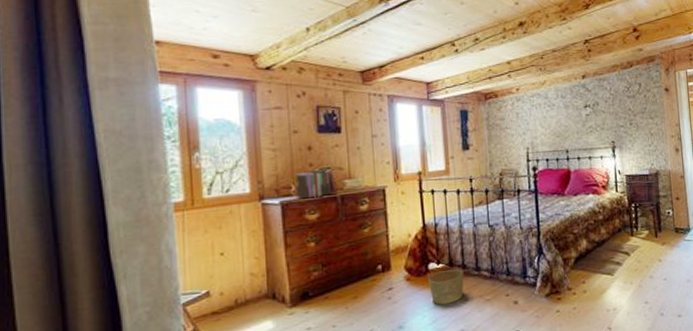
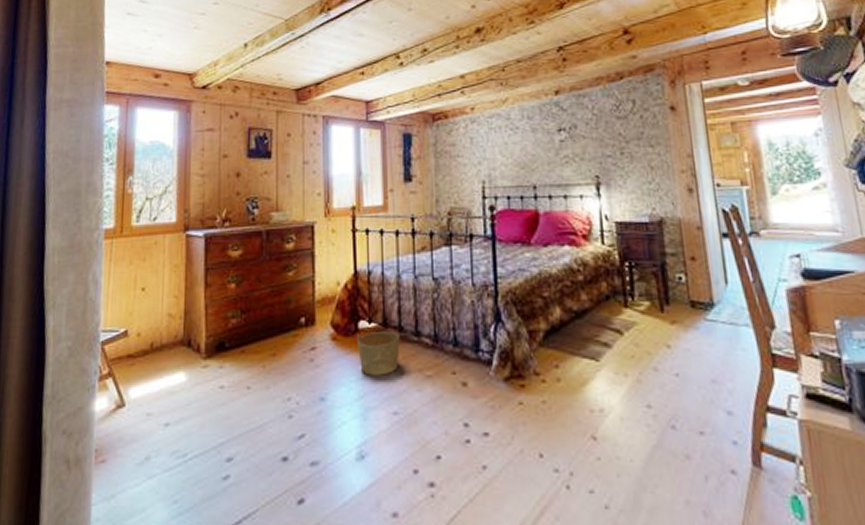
books: present [295,169,338,199] -> none [221,198,264,232]

